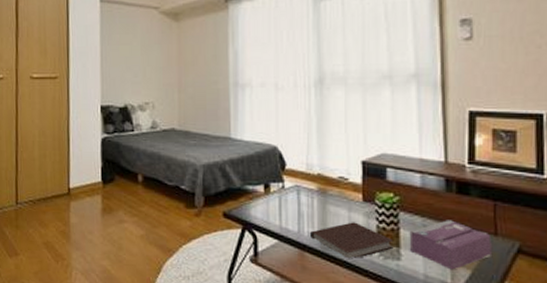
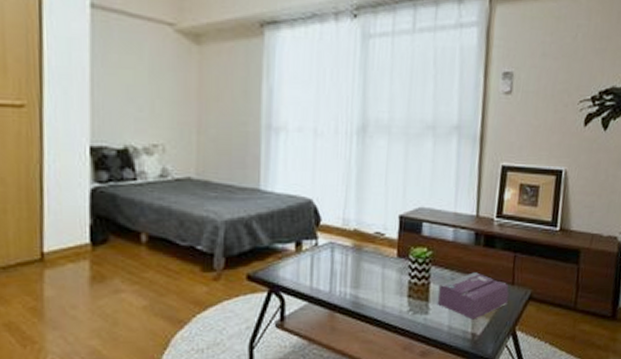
notebook: present [310,222,394,259] -> none [342,279,424,317]

